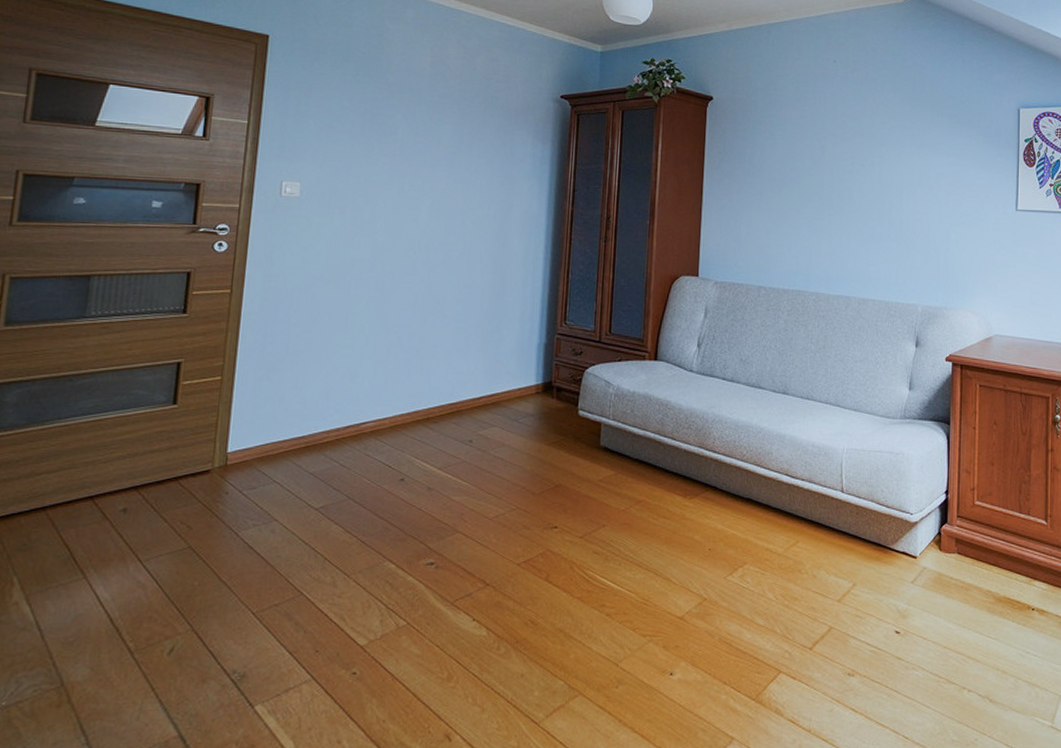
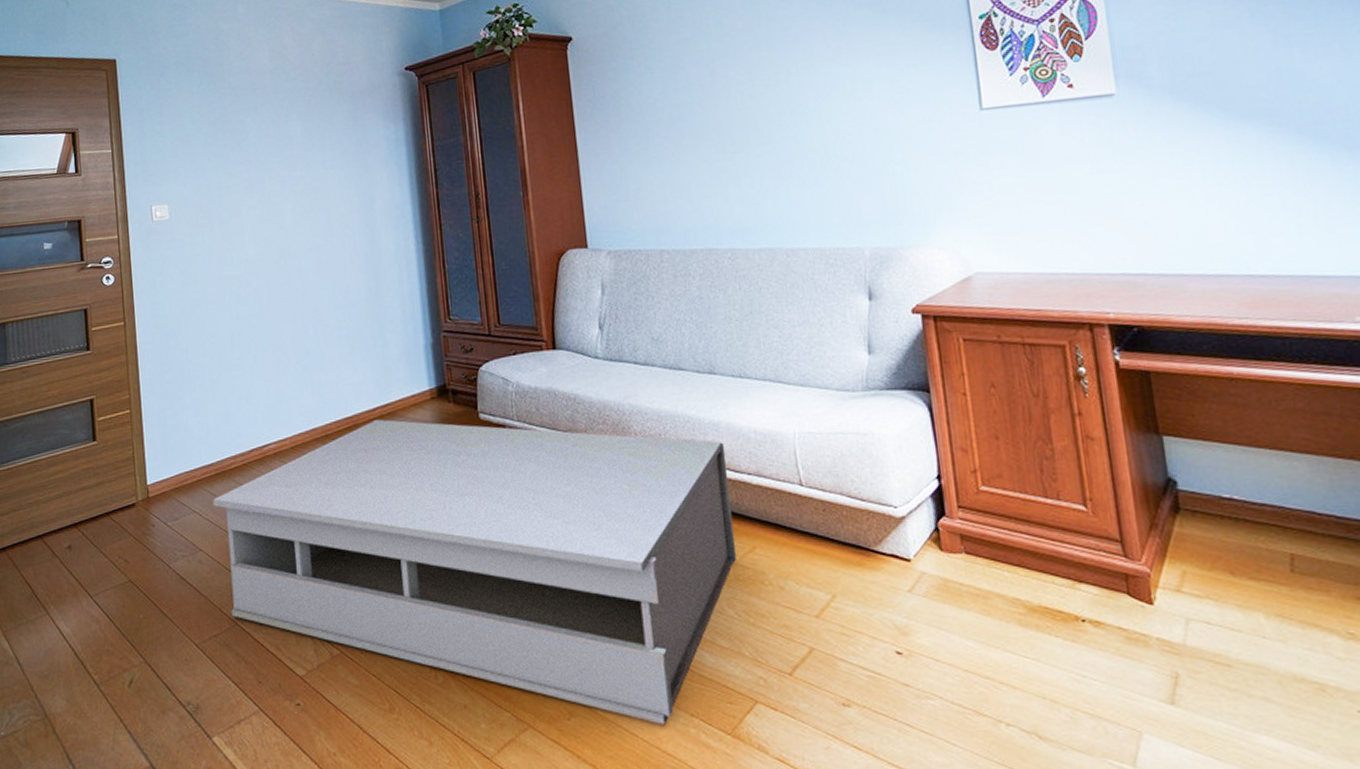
coffee table: none [297,407,787,692] -> present [213,419,738,725]

